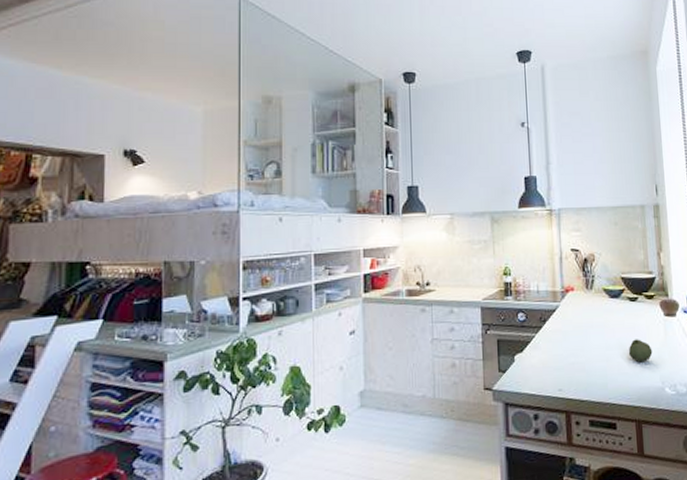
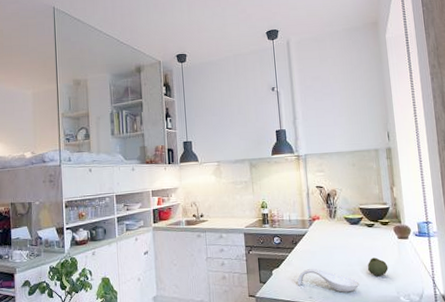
spoon rest: none [544,352,619,383] -> present [297,268,360,293]

